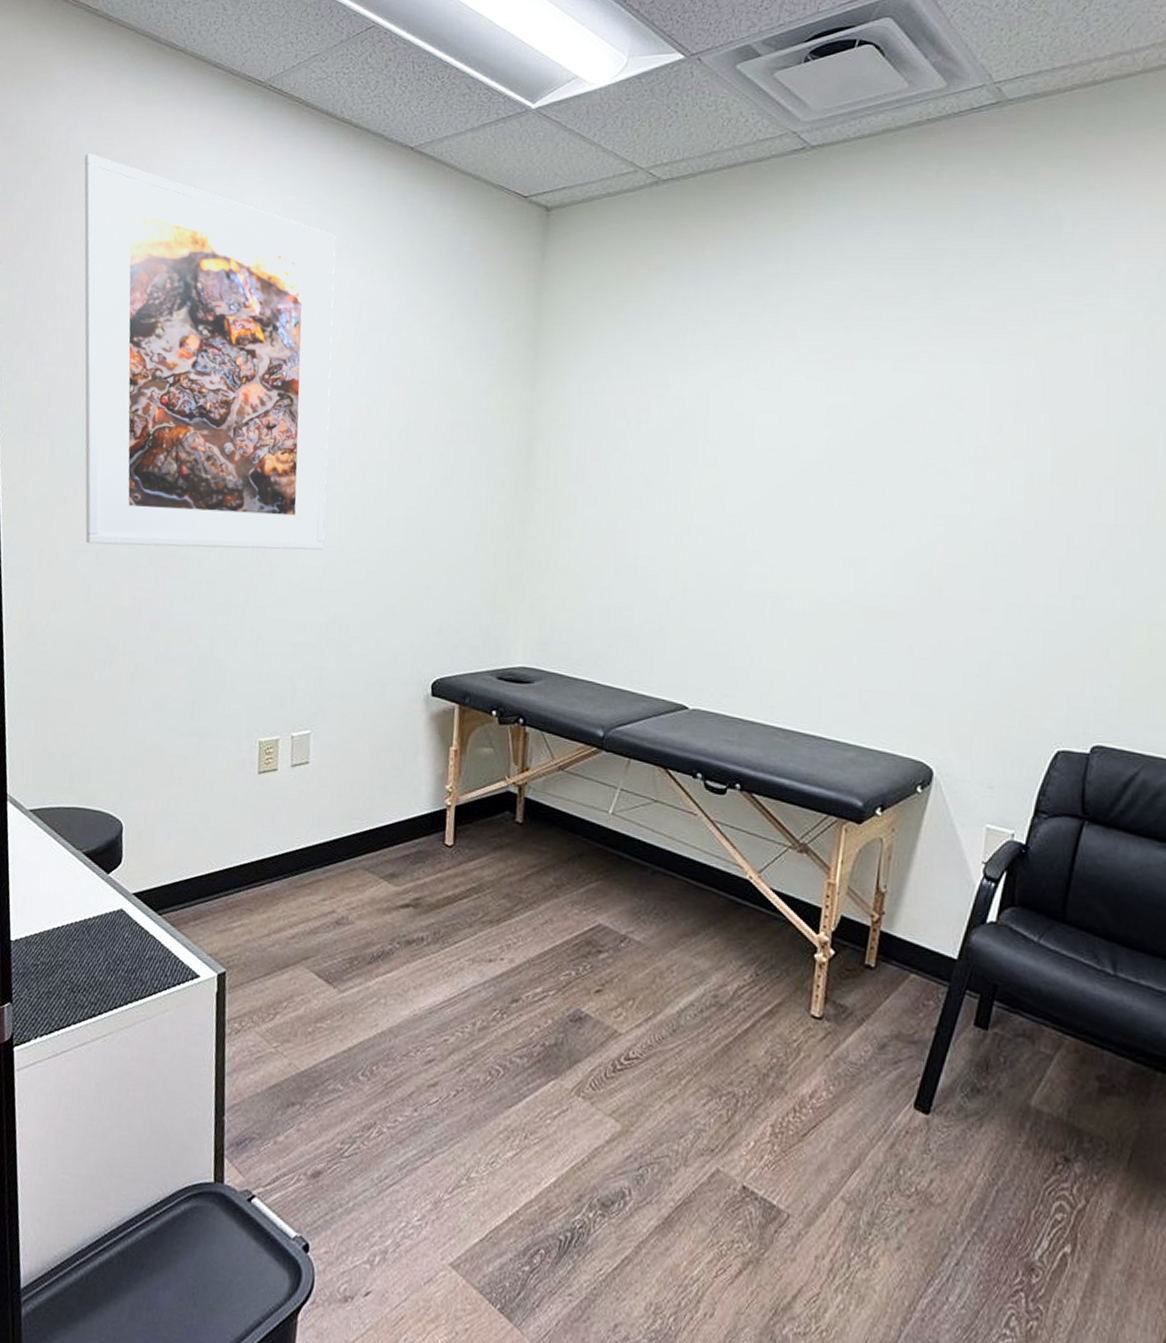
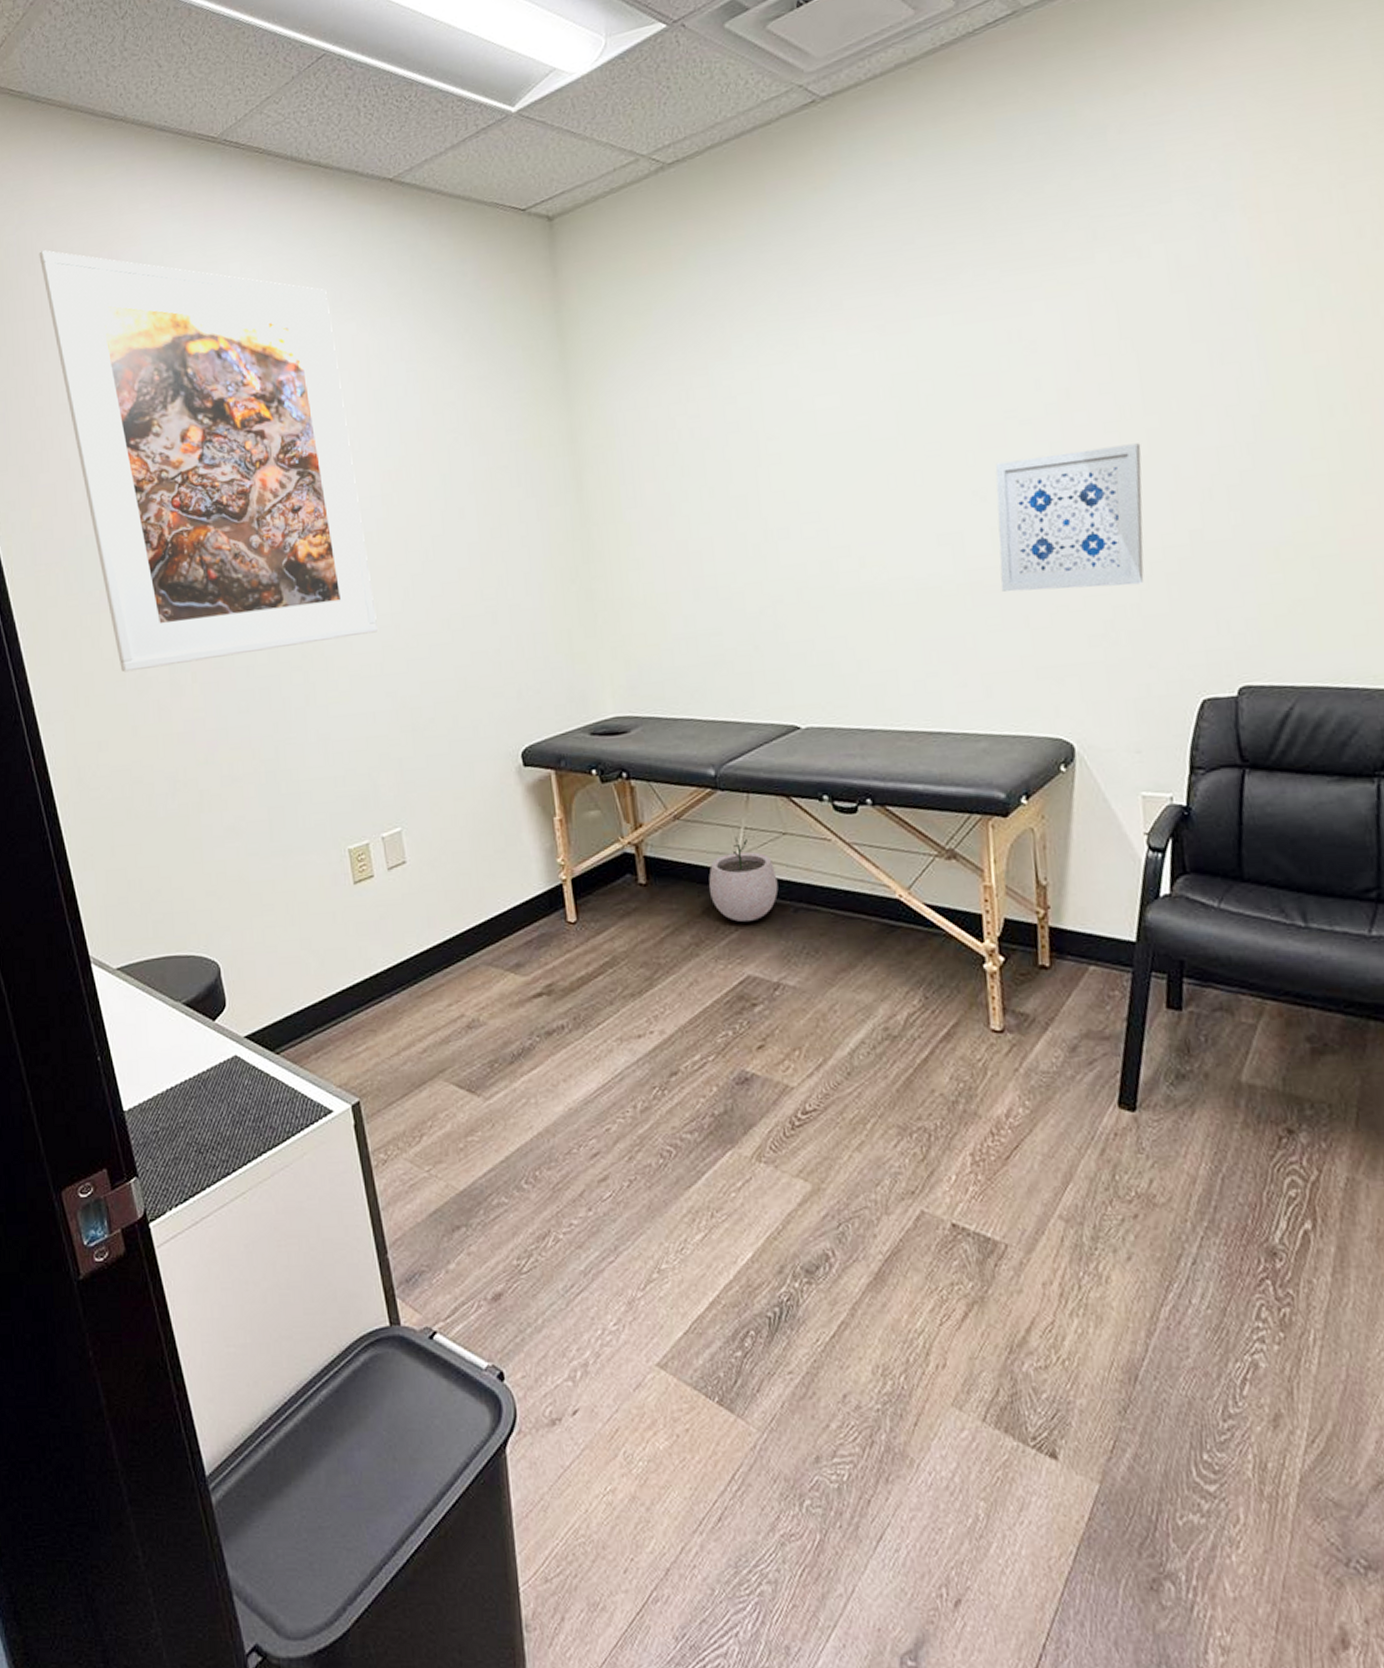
plant pot: none [578,796,642,876] -> present [709,837,779,923]
wall art: none [892,502,1043,636] -> present [995,443,1144,592]

